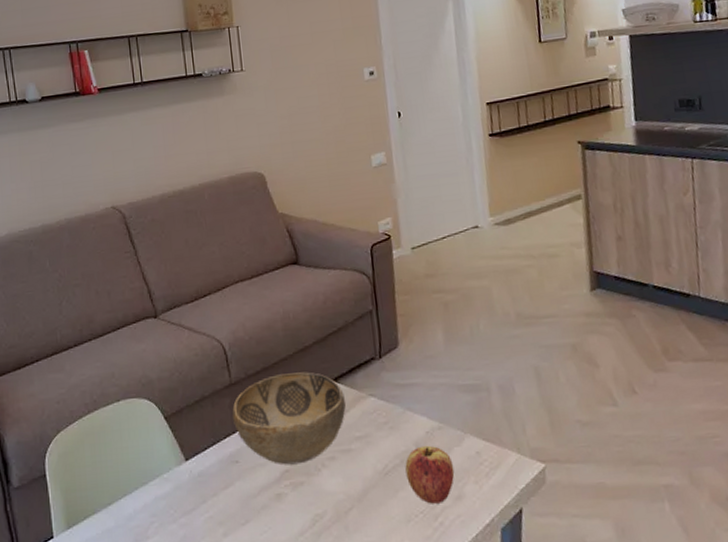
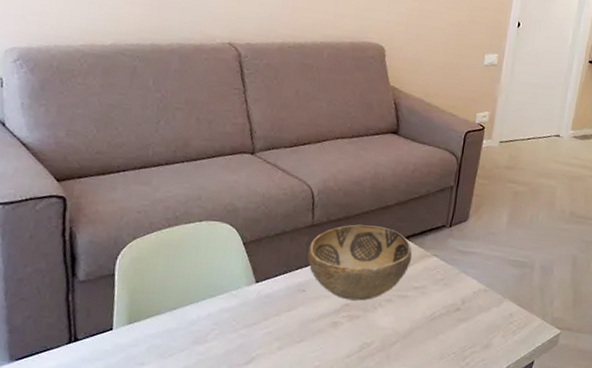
apple: present [405,445,455,504] -> none [448,302,489,348]

